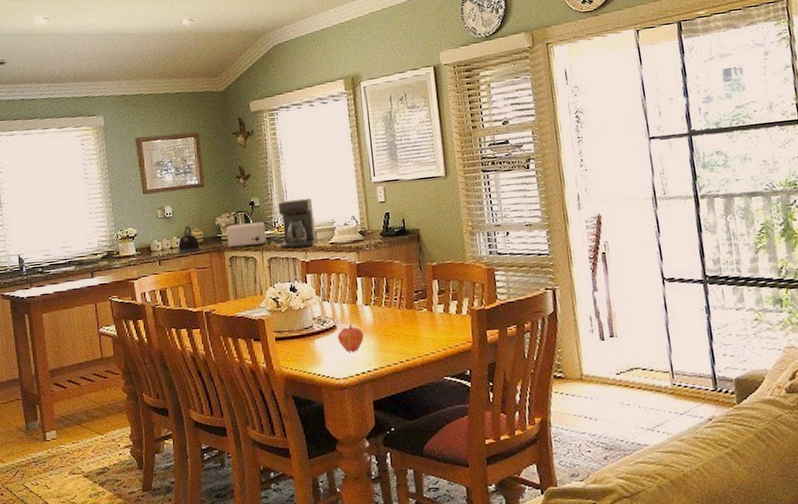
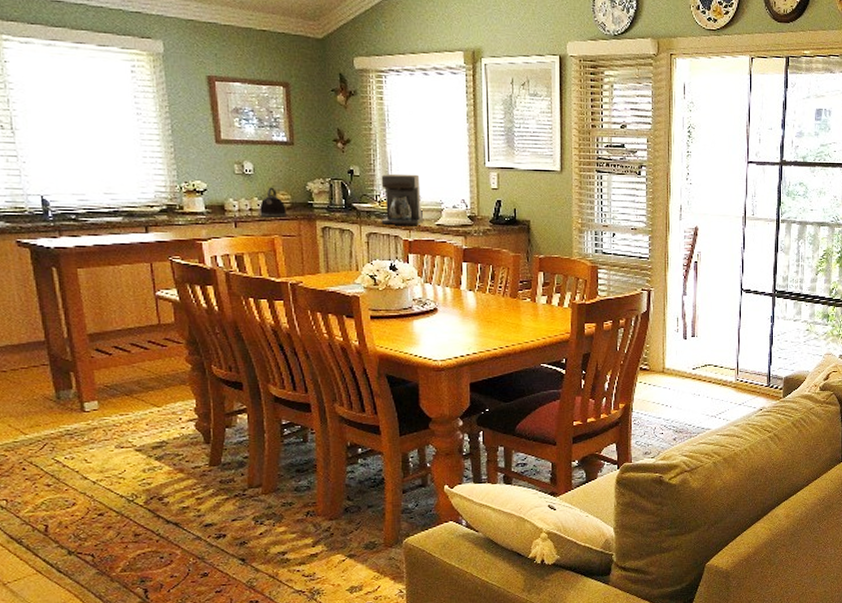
toaster: present [226,221,267,249] -> none [320,192,366,219]
fruit: present [337,324,364,352] -> none [438,308,465,335]

